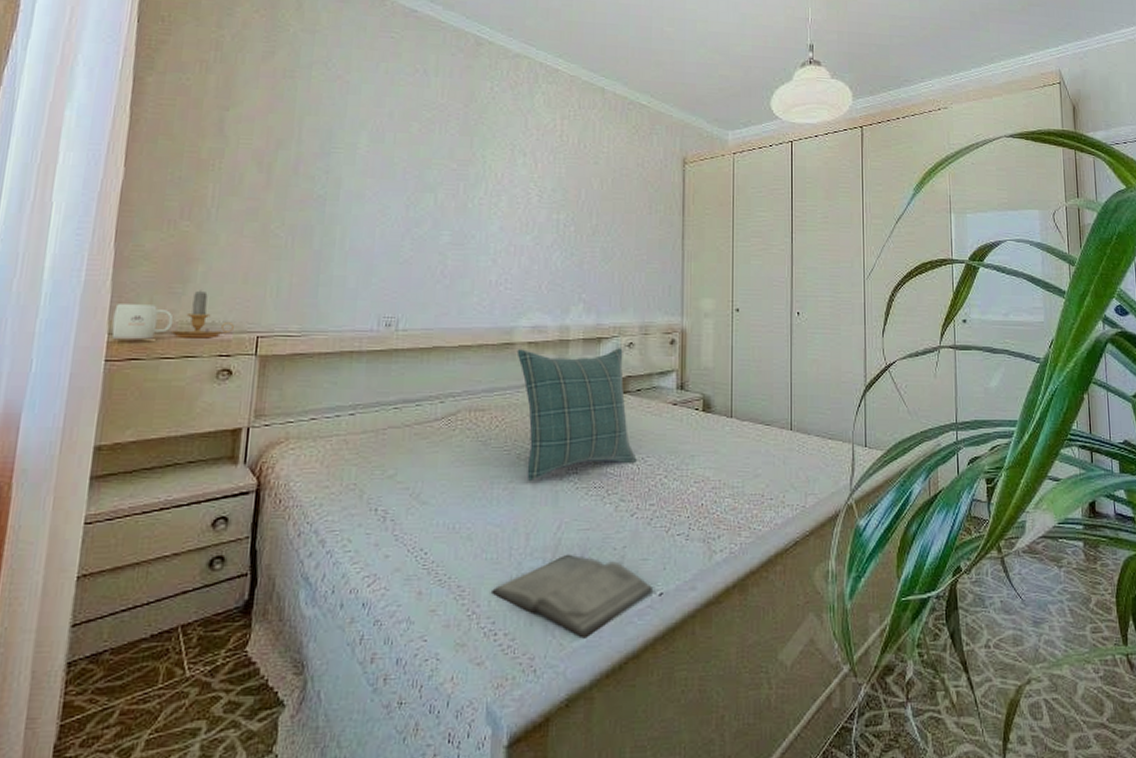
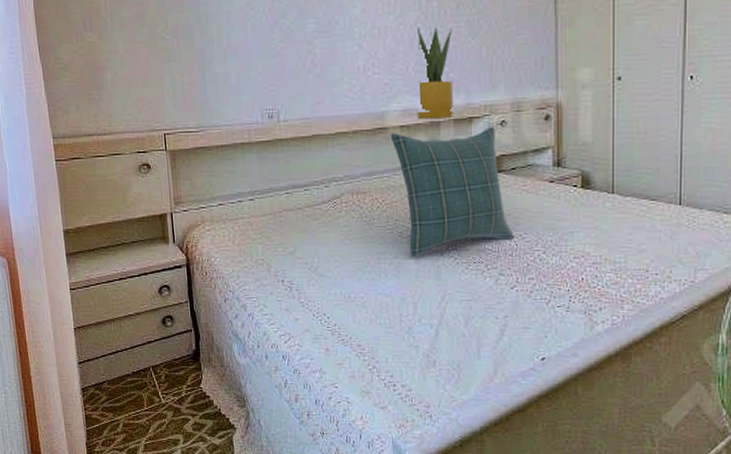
mug: present [111,304,174,340] -> none [52,111,98,143]
candle: present [170,290,234,340] -> none [97,95,145,140]
diary: present [490,554,655,639] -> none [386,321,538,393]
planter: none [545,249,587,338] -> present [416,27,454,120]

